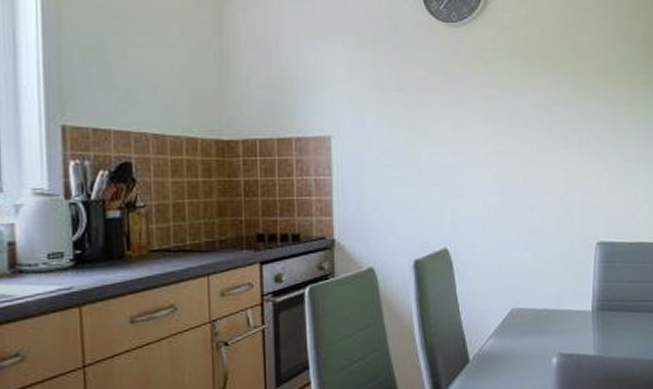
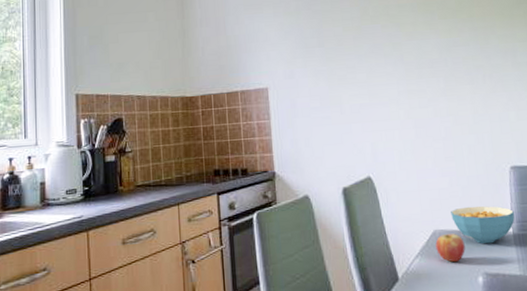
fruit: none [512,312,542,343] -> present [435,234,466,263]
cereal bowl: none [531,283,596,324] -> present [451,206,515,244]

